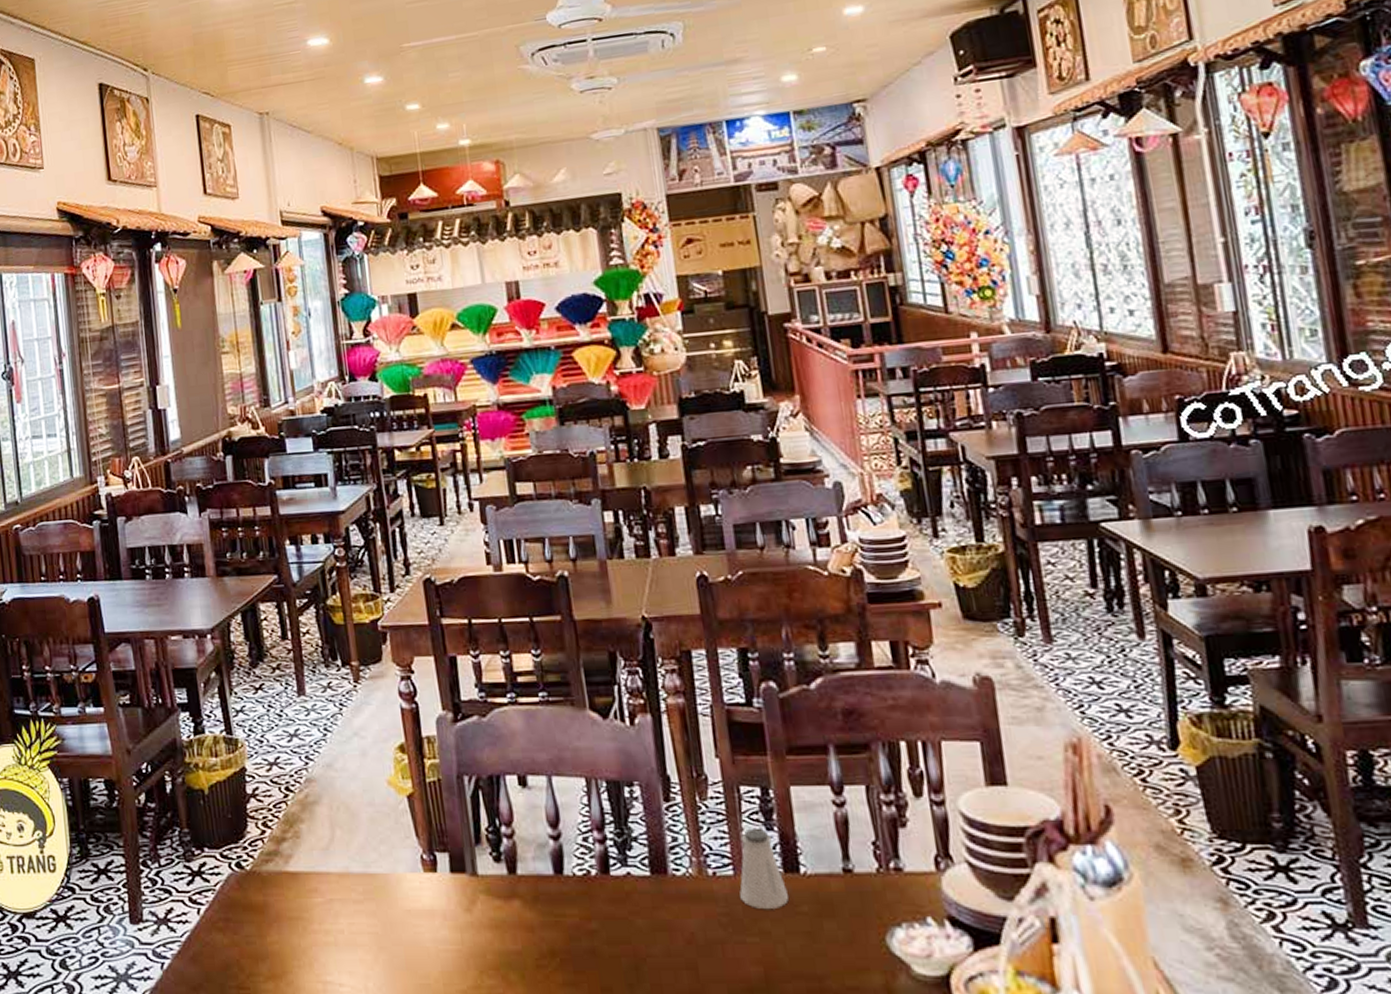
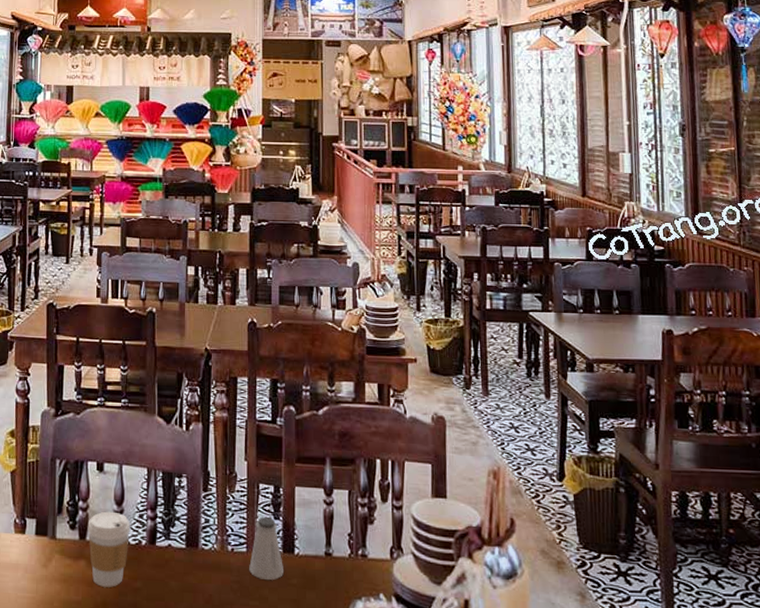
coffee cup: none [516,836,575,931] -> present [87,511,130,587]

